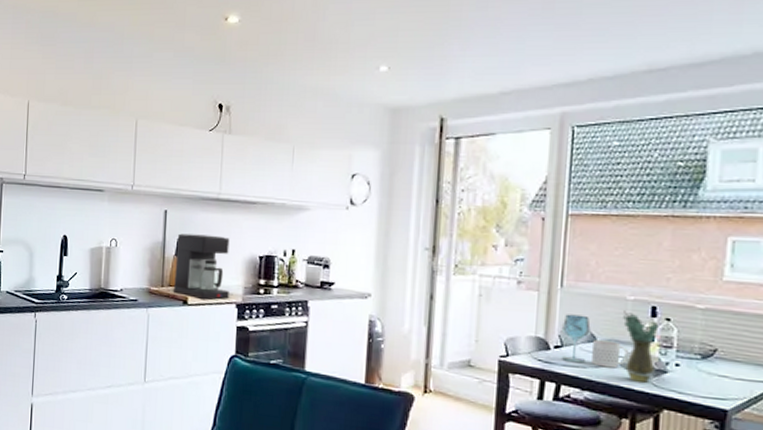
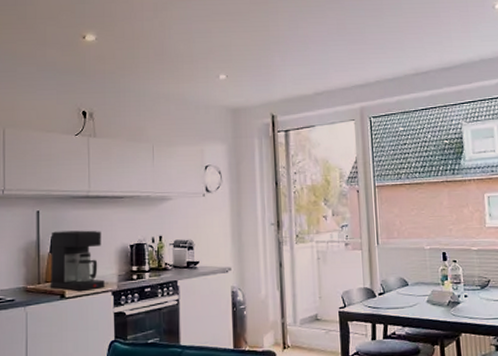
wine glass: present [561,314,591,364] -> none [381,265,403,305]
mug: present [592,340,628,368] -> none [406,284,432,306]
vase: present [623,310,660,383] -> none [424,258,451,314]

